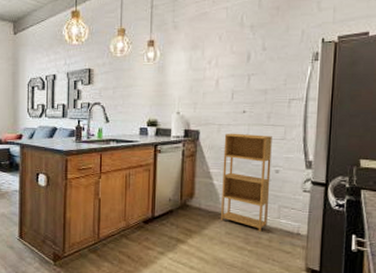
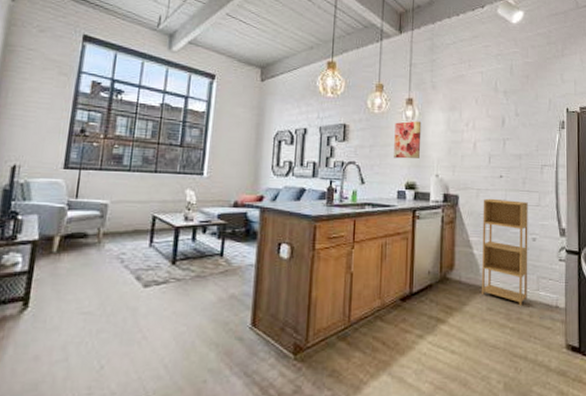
wall art: none [136,61,163,98] -> present [394,121,422,159]

